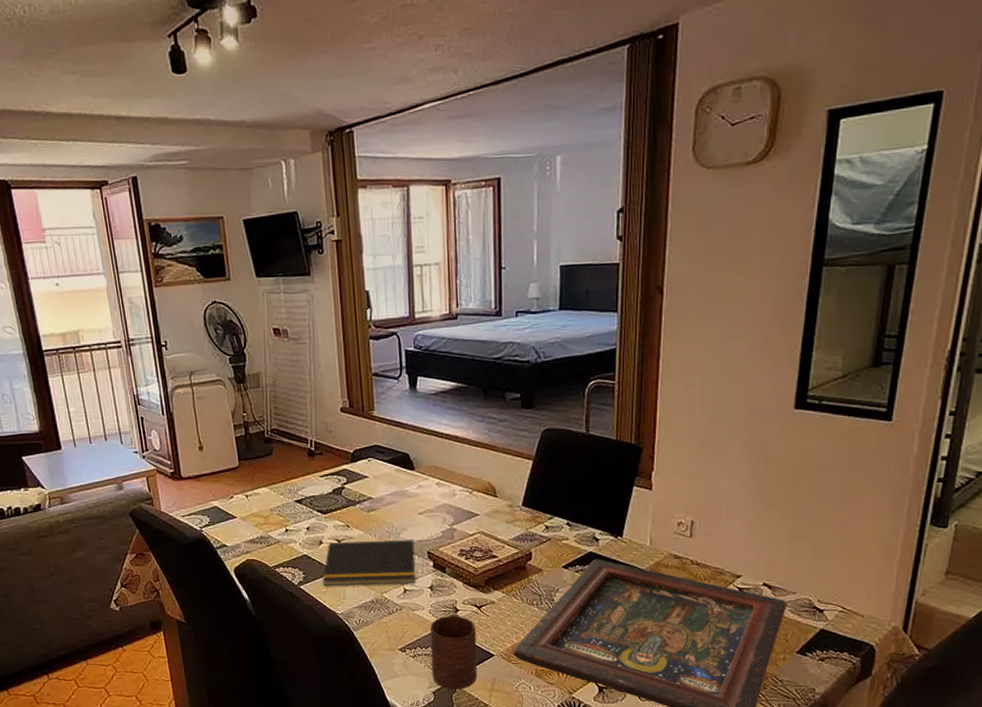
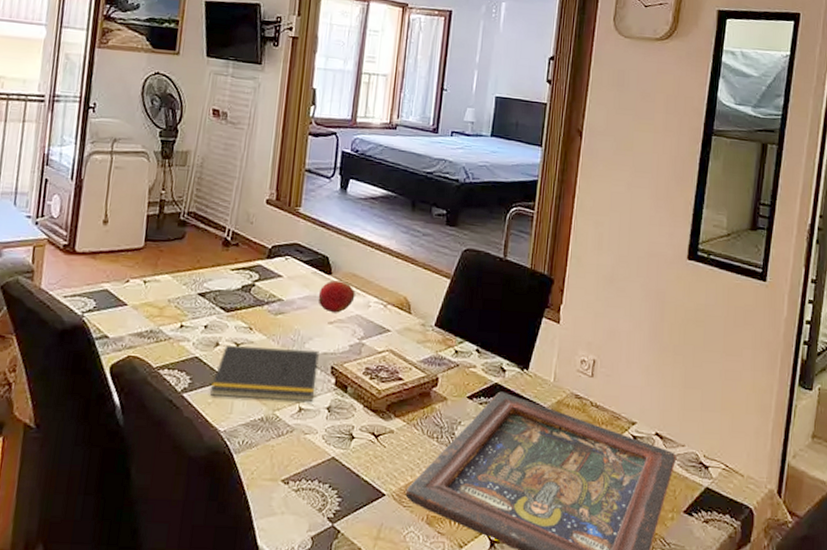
fruit: none [405,475,440,505] -> present [318,280,355,313]
cup: present [429,613,478,690] -> none [313,441,370,536]

